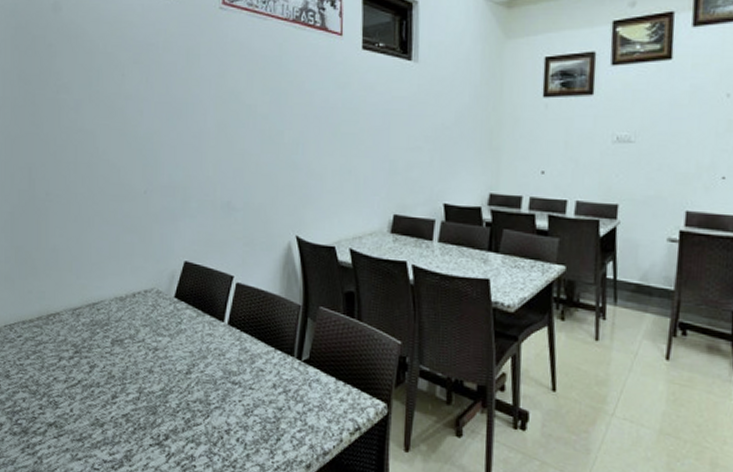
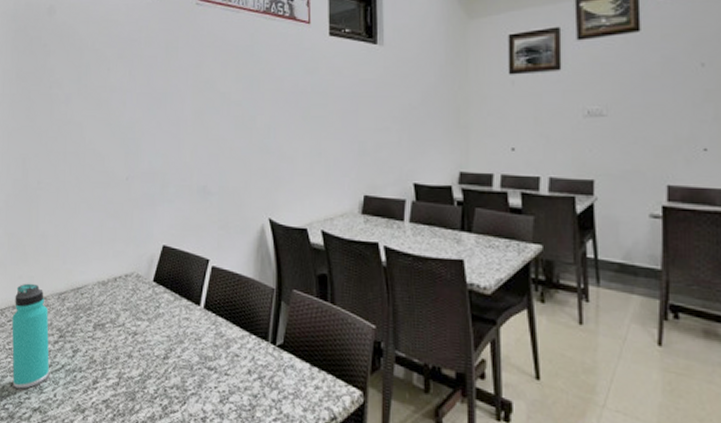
thermos bottle: none [22,298,64,405] -> present [12,283,49,389]

